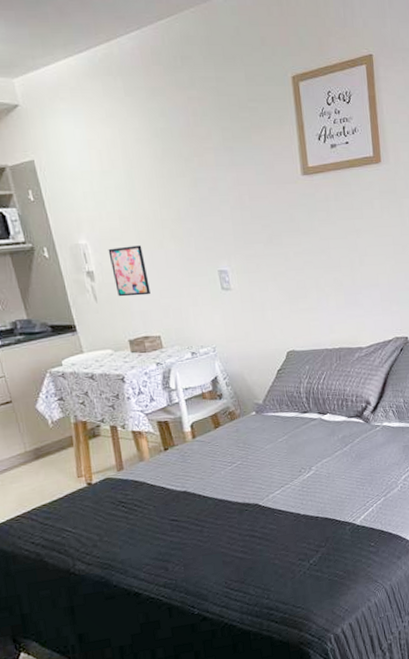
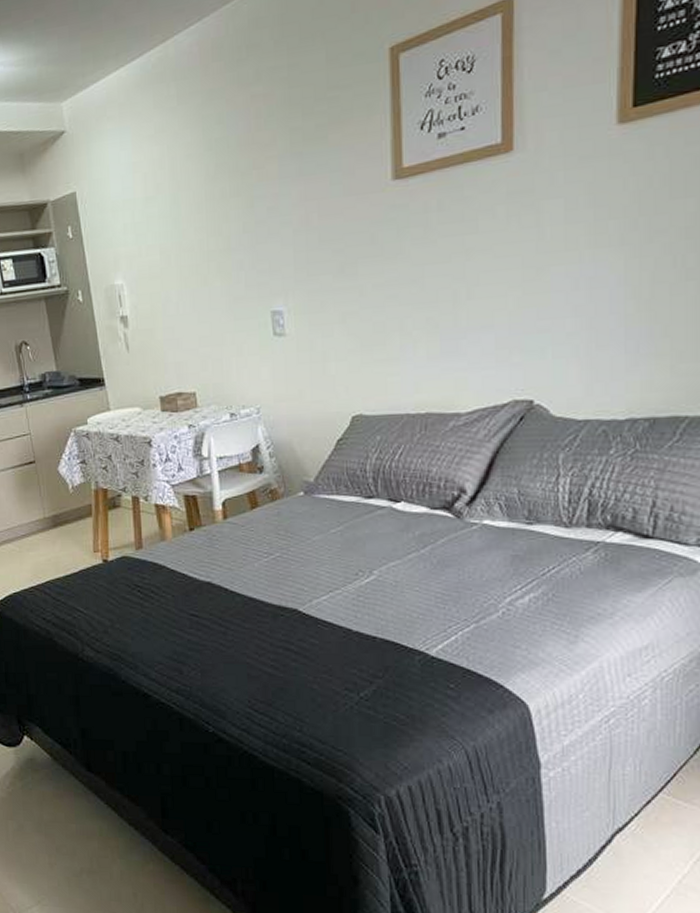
wall art: present [108,245,151,297] -> none [145,283,188,346]

